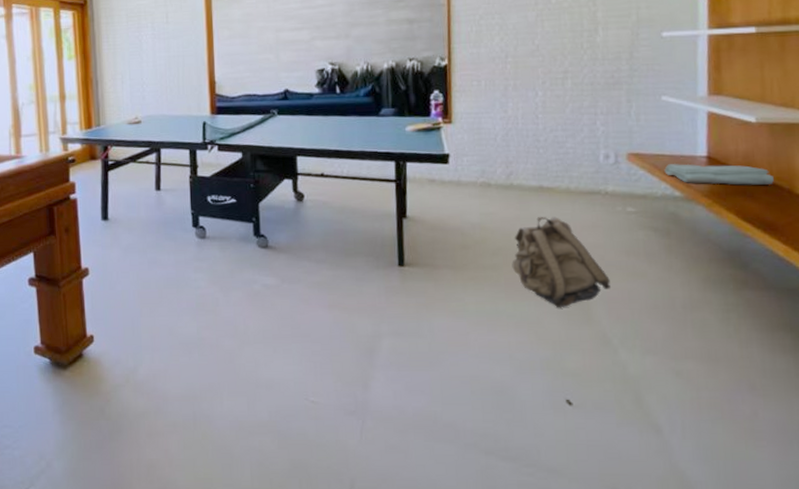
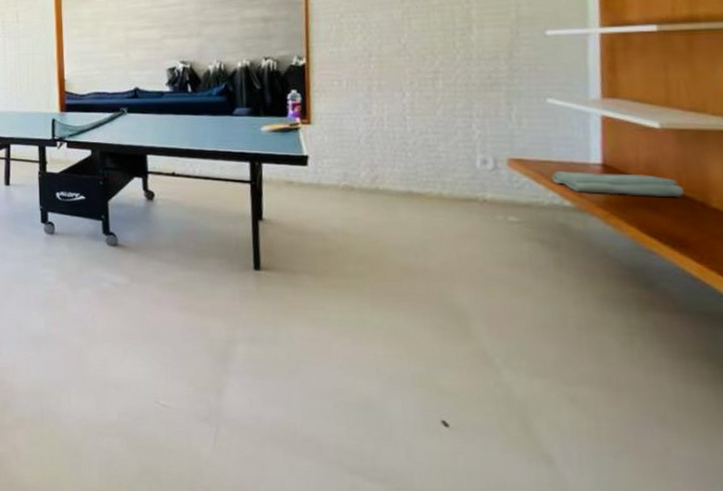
backpack: present [512,217,611,307] -> none [378,224,491,321]

